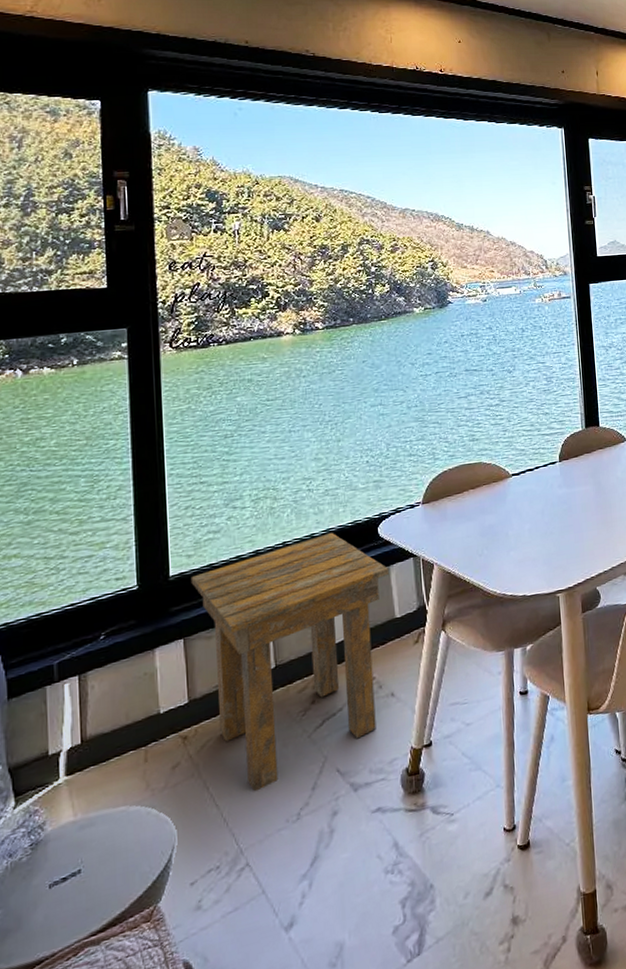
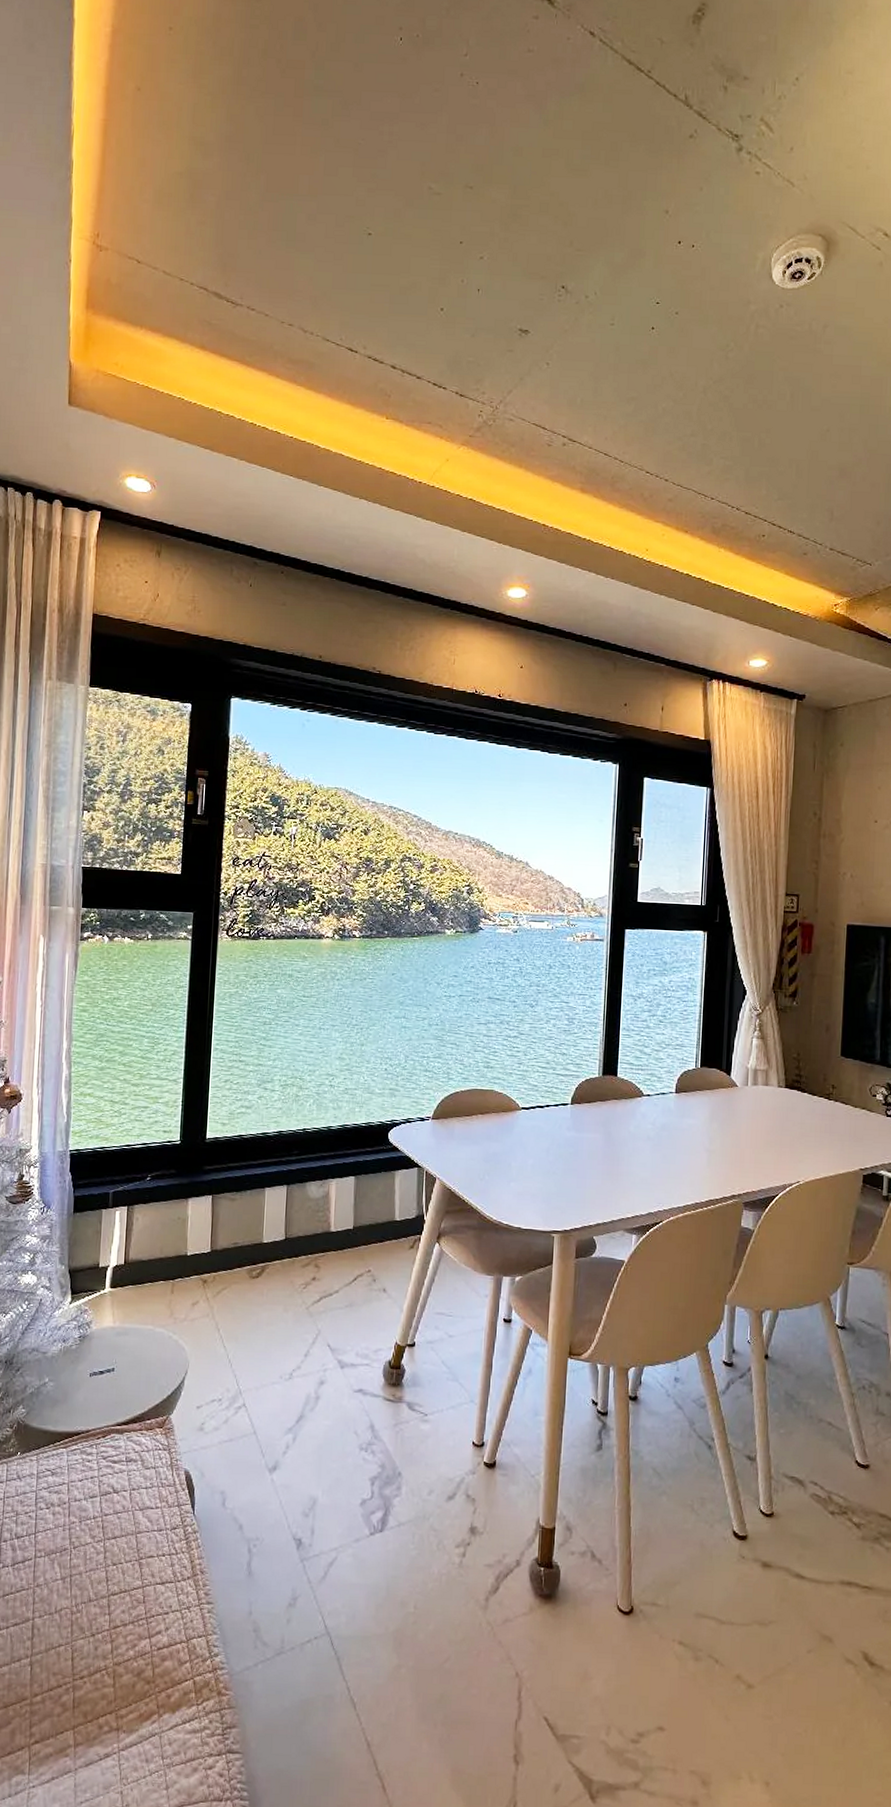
side table: present [191,532,389,792] -> none [223,1128,394,1344]

